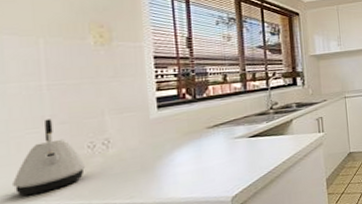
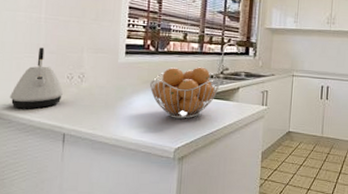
fruit basket: none [191,106,271,166] -> present [149,67,220,119]

